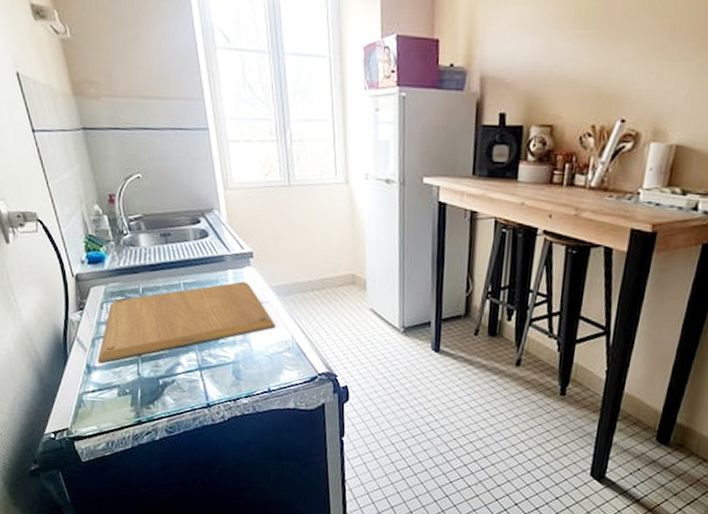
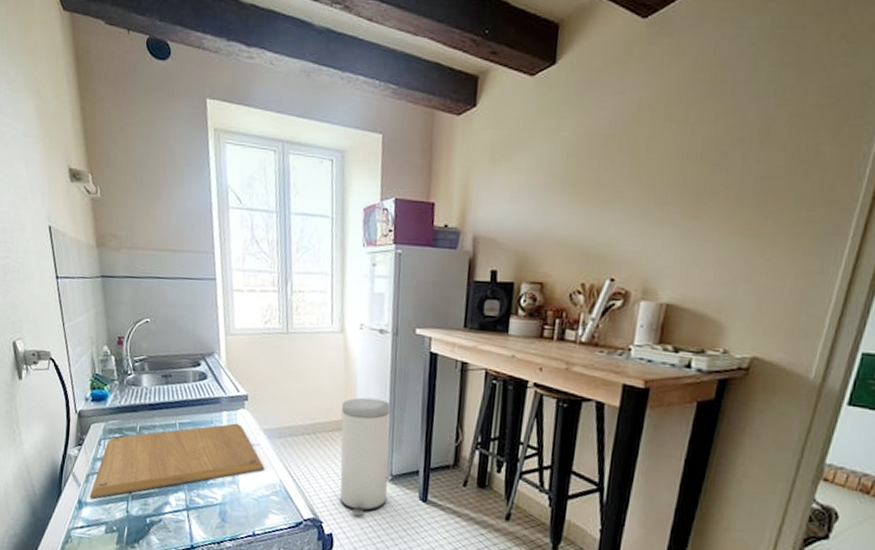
pedal bin: none [350,250,401,368] -> present [340,397,391,516]

